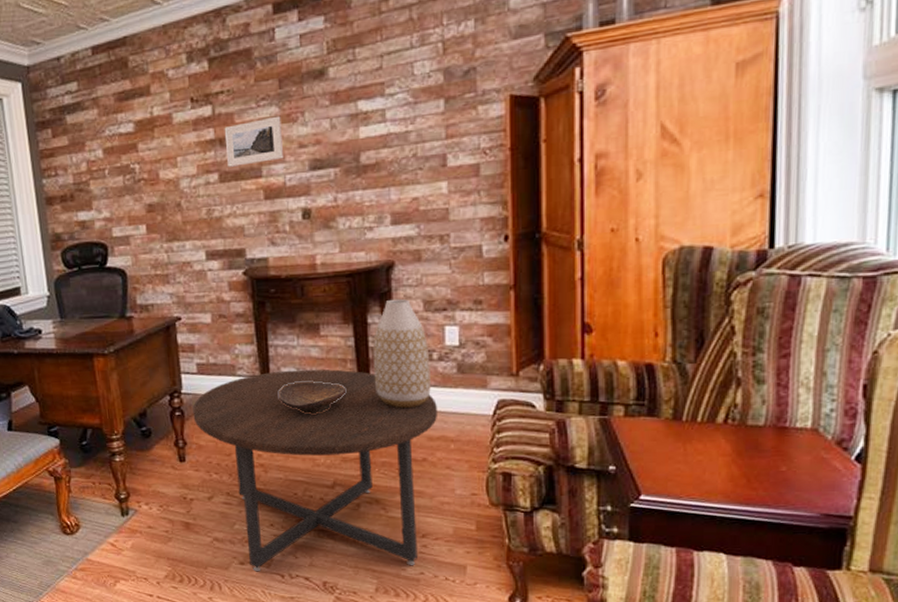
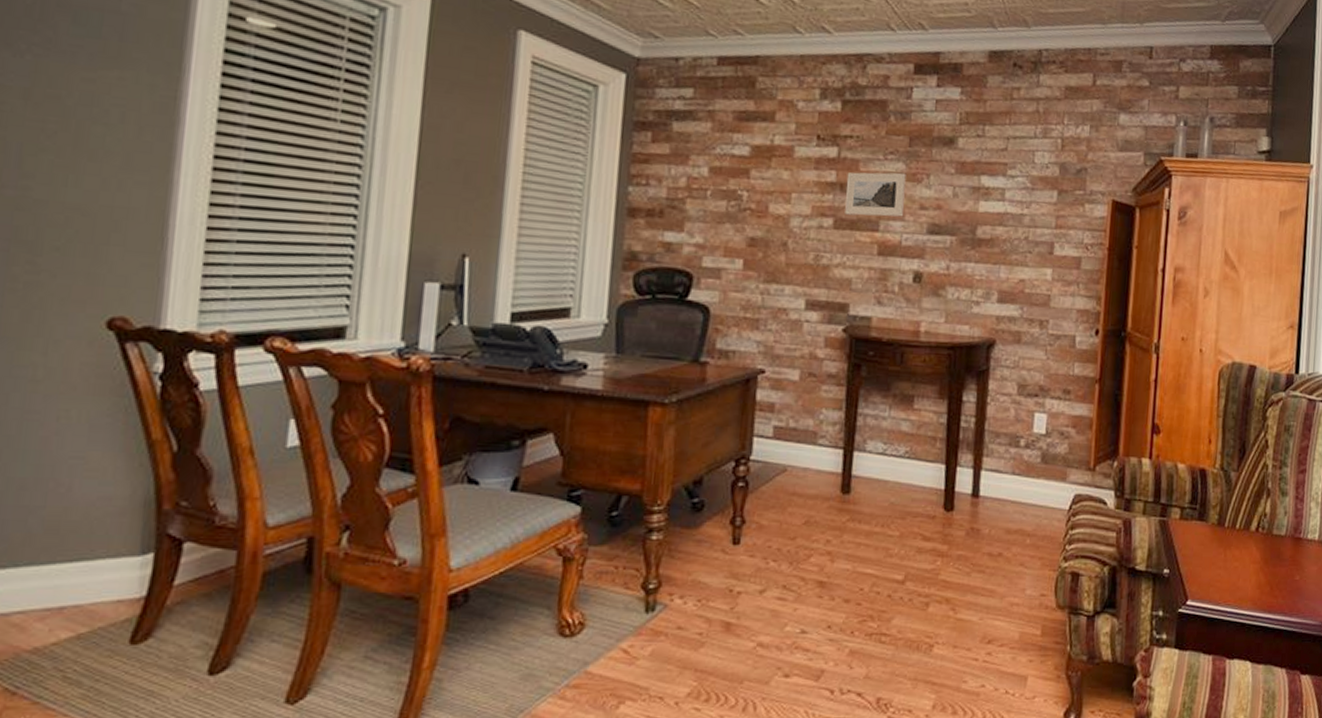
coffee table: present [192,369,438,572] -> none [759,443,1019,687]
decorative bowl: present [278,382,345,414] -> none [859,458,931,496]
vase: present [373,298,431,409] -> none [961,378,1018,497]

